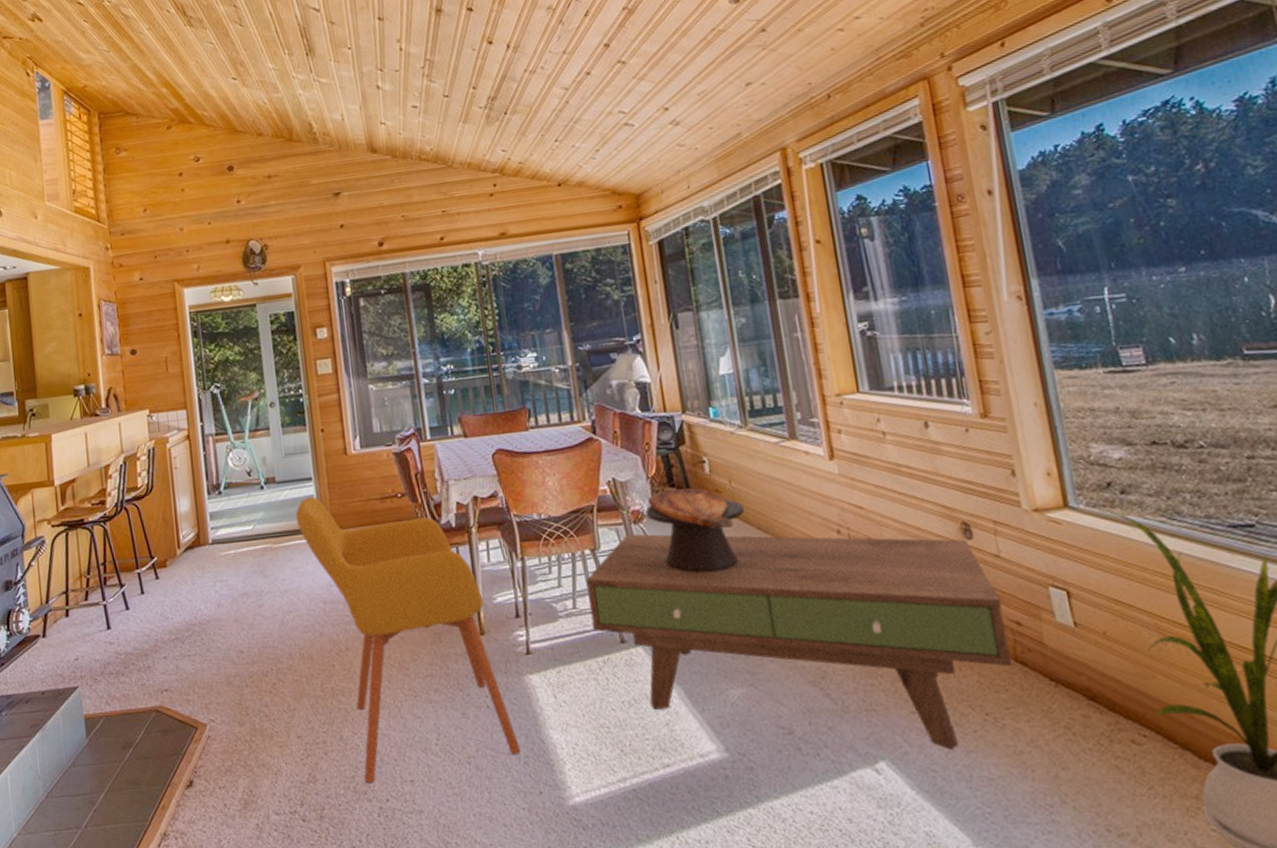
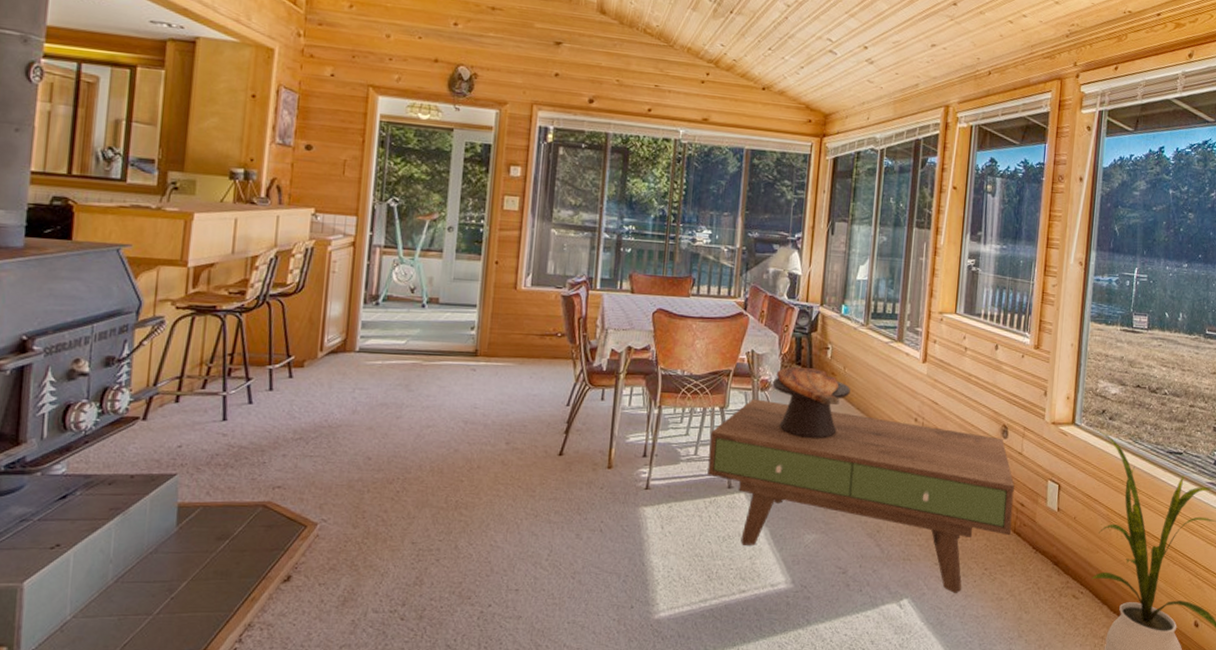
armchair: present [295,496,520,784] -> none [452,322,622,590]

